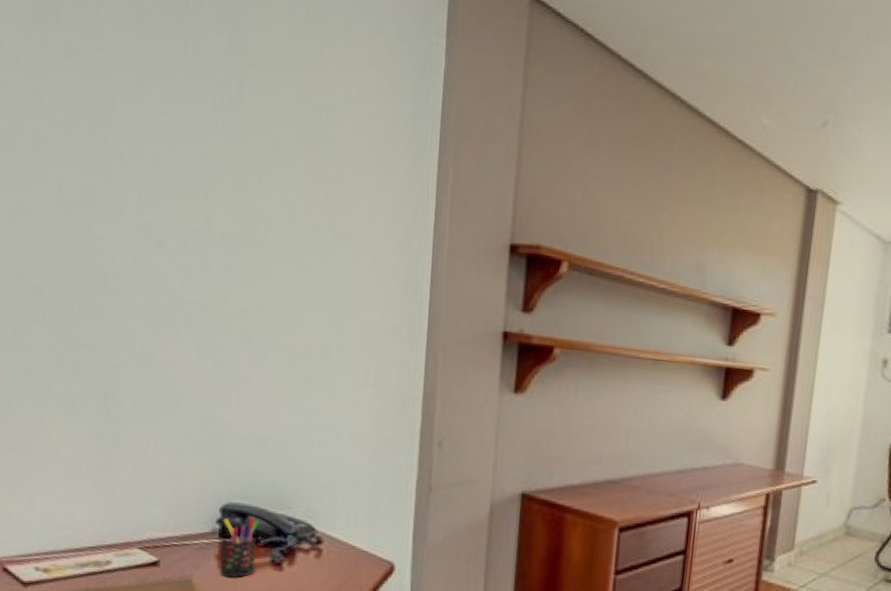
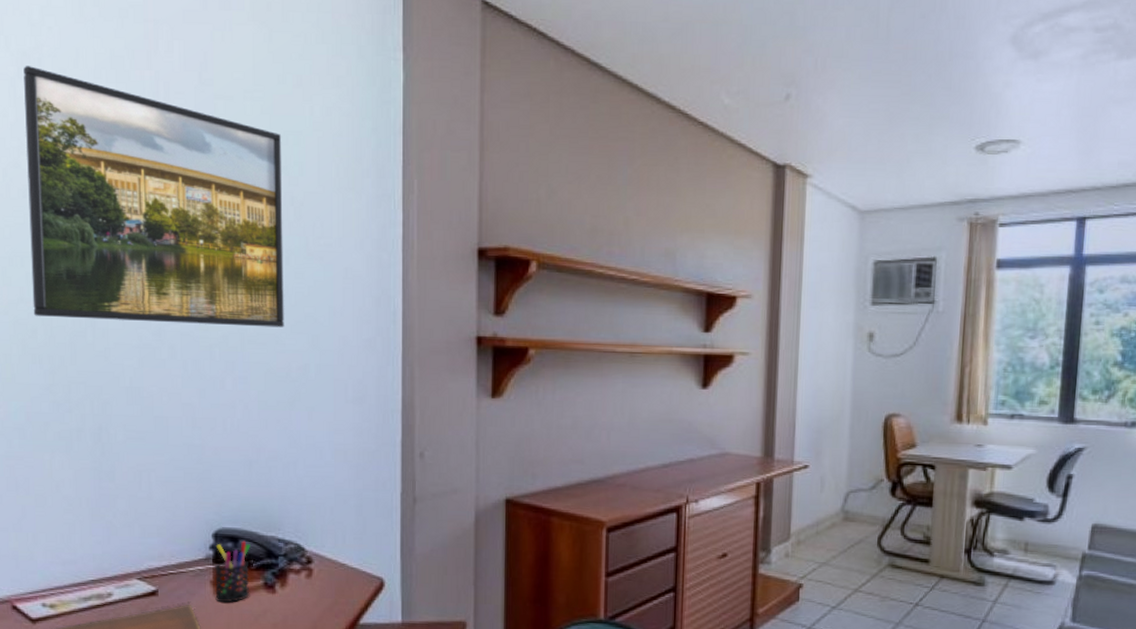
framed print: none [39,9,315,306] -> present [23,66,284,328]

